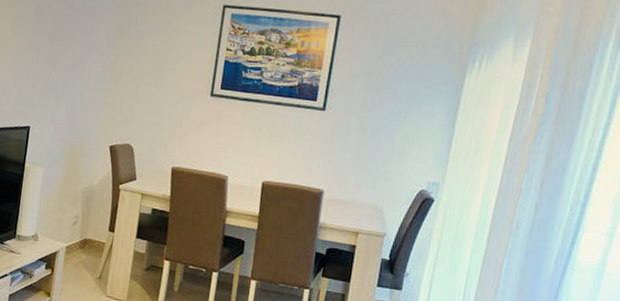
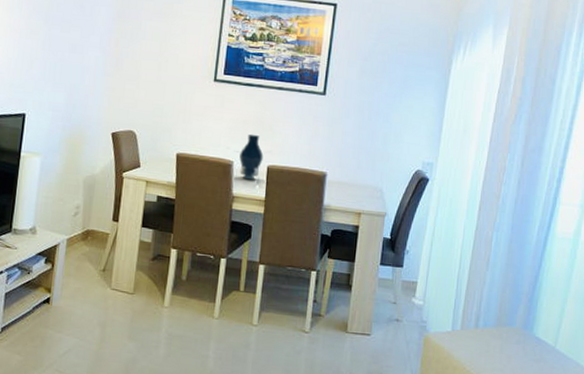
vase: none [234,149,259,195] -> present [239,134,264,180]

